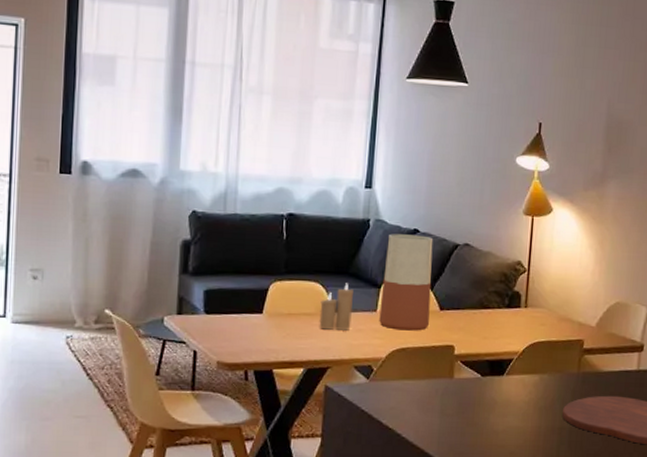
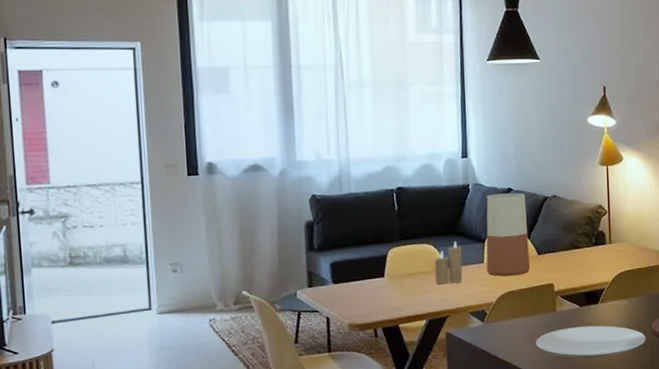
plate: none [426,399,555,438] -> present [536,325,646,359]

